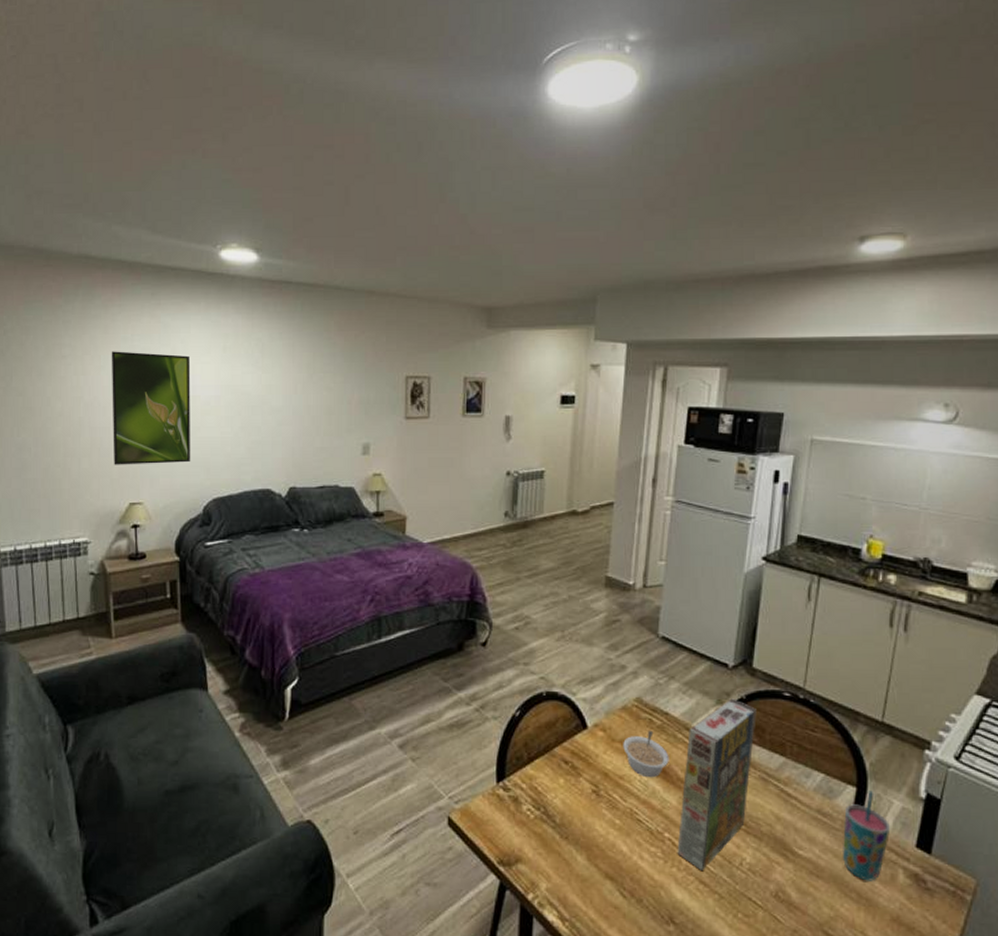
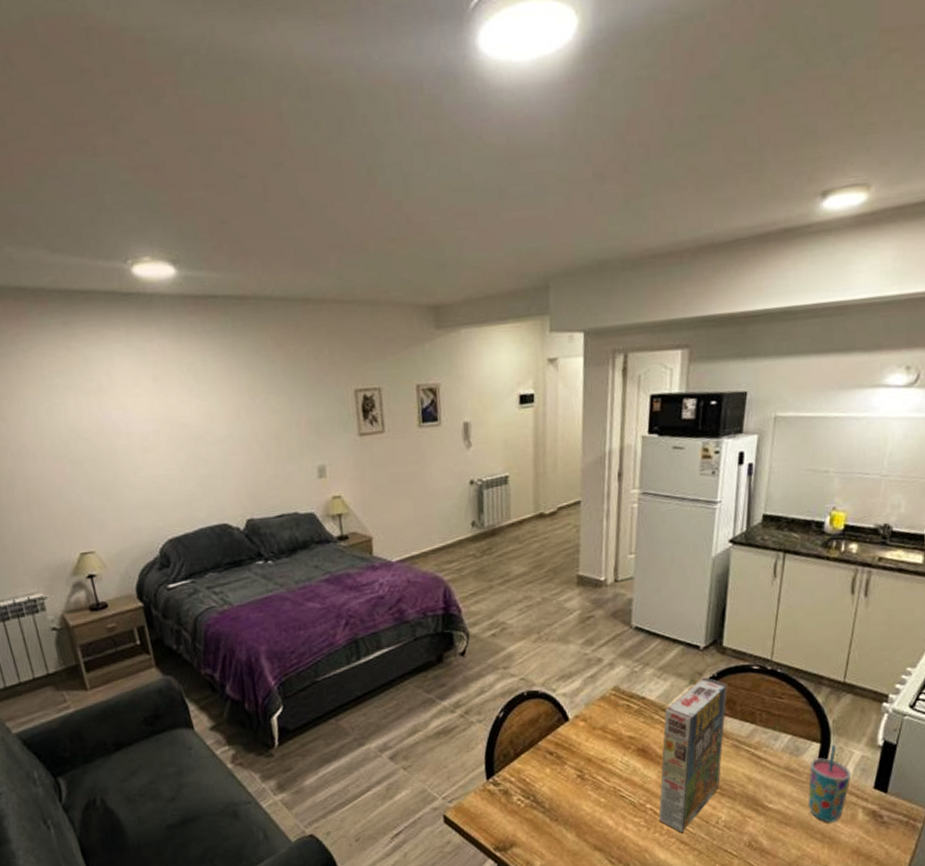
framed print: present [111,351,191,465] -> none [29,389,139,516]
legume: present [623,730,669,778] -> none [603,715,648,758]

